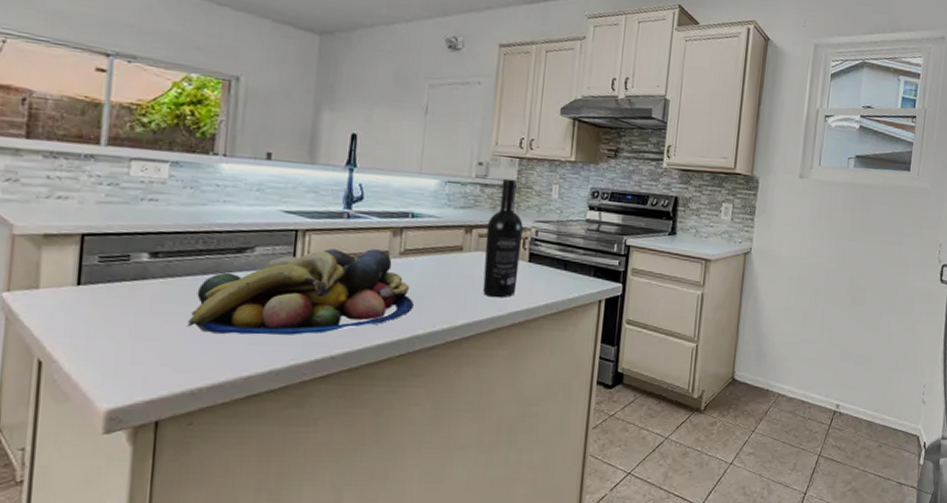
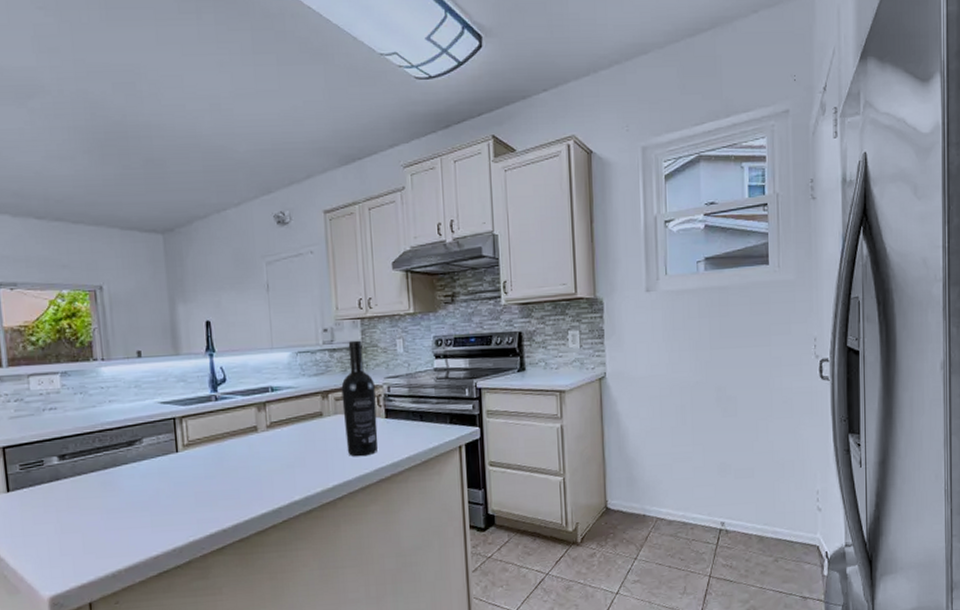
fruit bowl: present [187,249,414,335] -> none [99,426,287,521]

